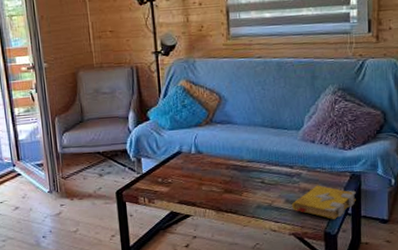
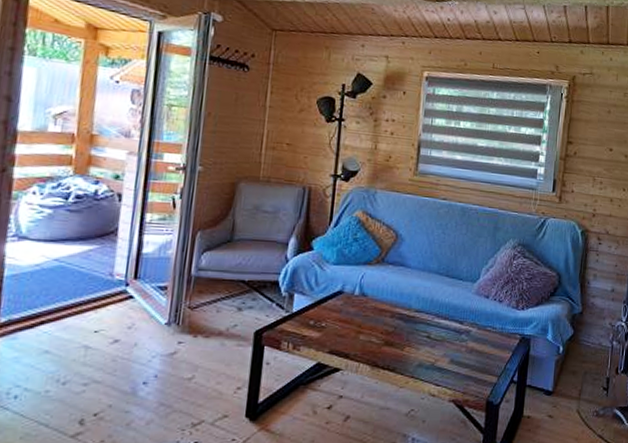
spell book: present [292,185,356,219] -> none [456,346,524,386]

